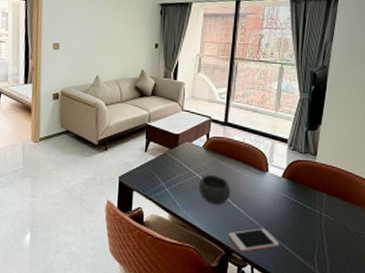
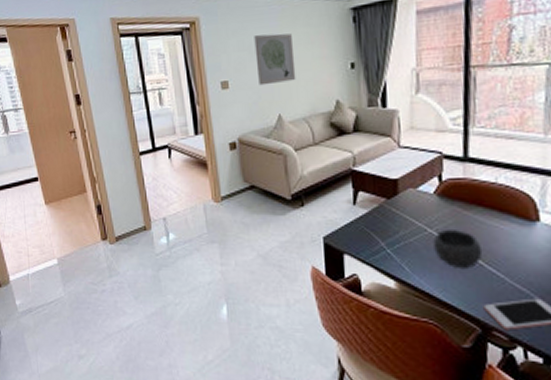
wall art: none [84,12,115,51] -> present [254,33,296,86]

